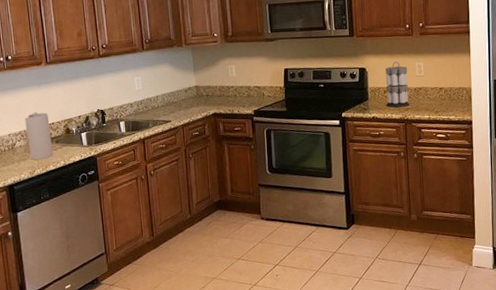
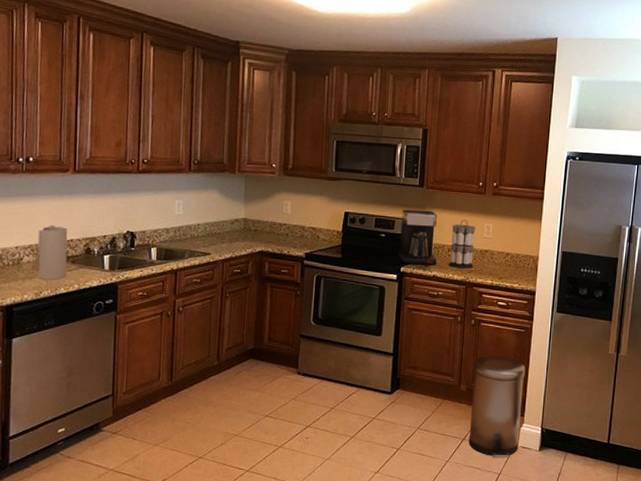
coffee maker: none [336,57,375,110] -> present [398,209,438,266]
pedal bin: none [421,184,473,279] -> present [468,356,526,458]

